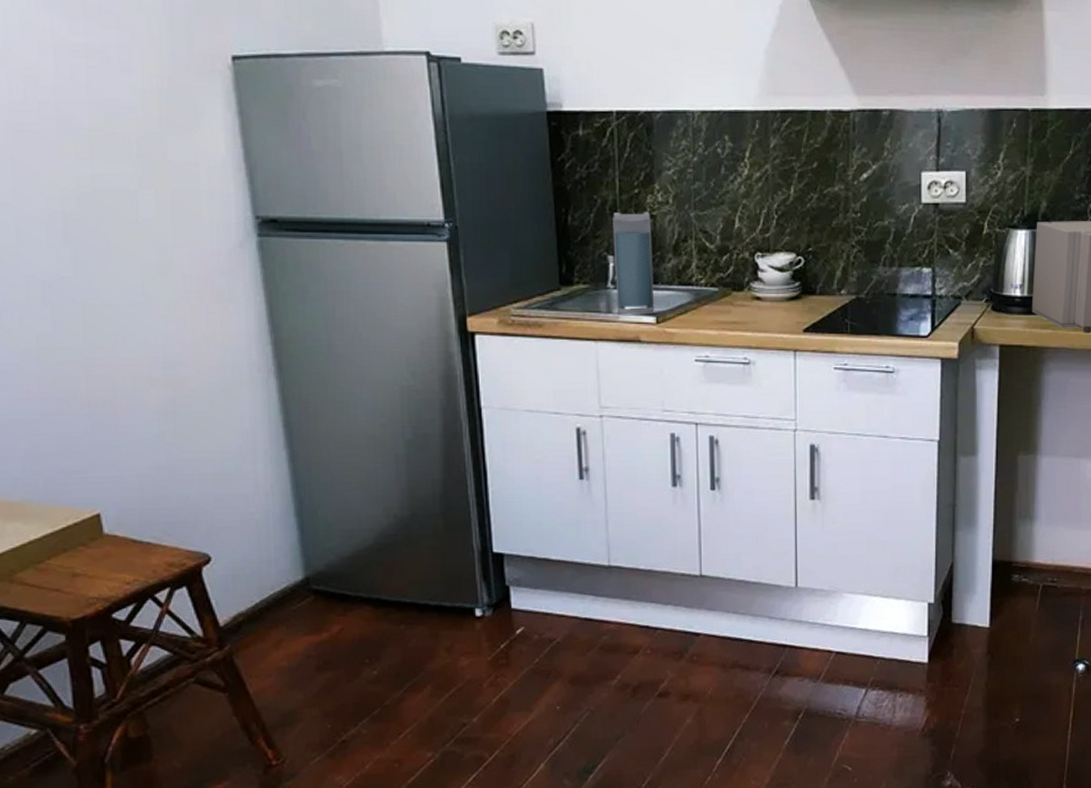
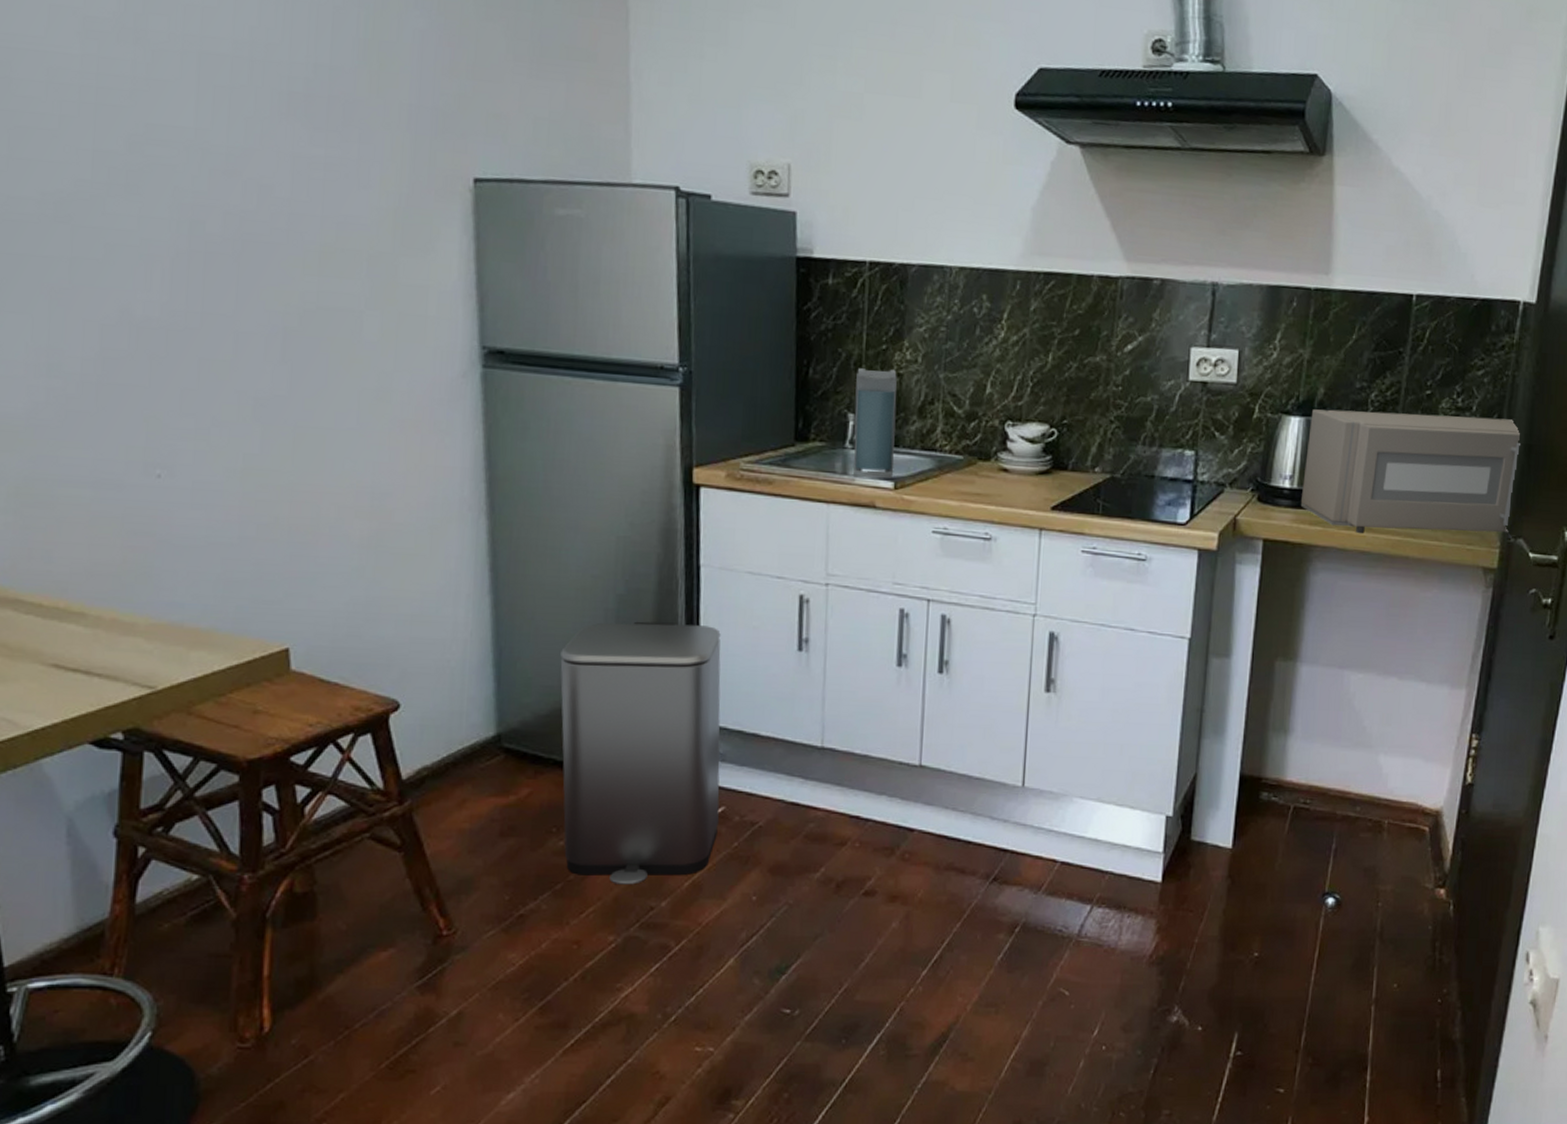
pedal bin: none [358,462,520,706] -> present [560,621,721,885]

